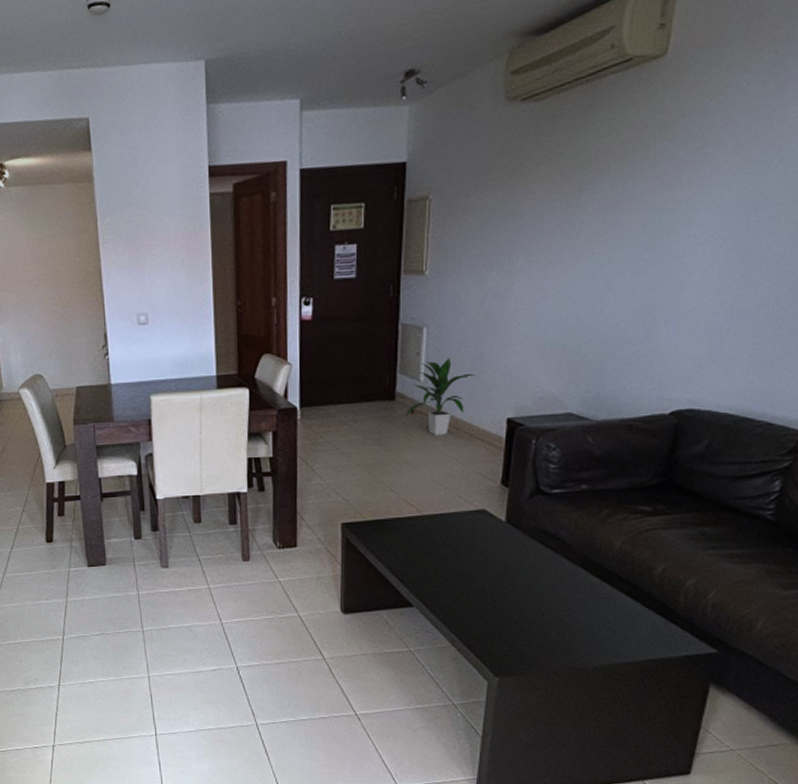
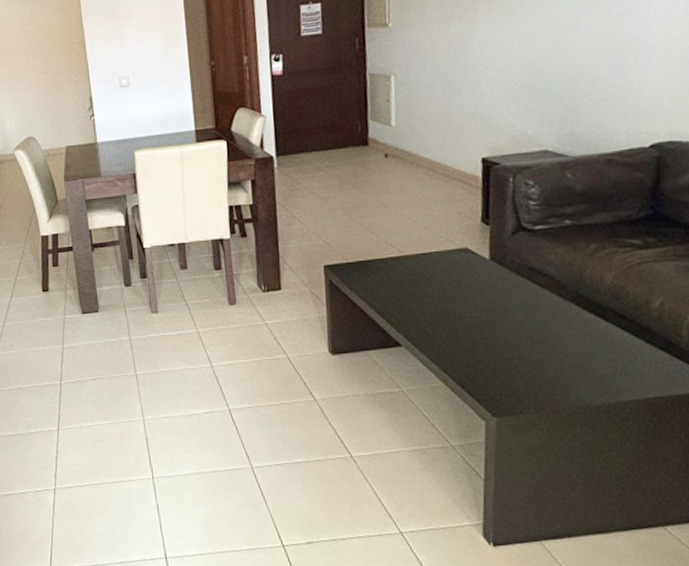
indoor plant: present [404,357,476,435] -> none [378,102,447,178]

